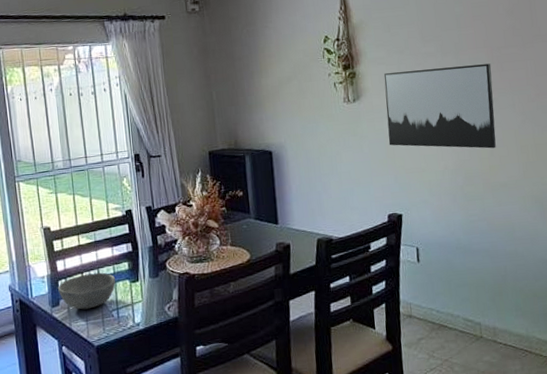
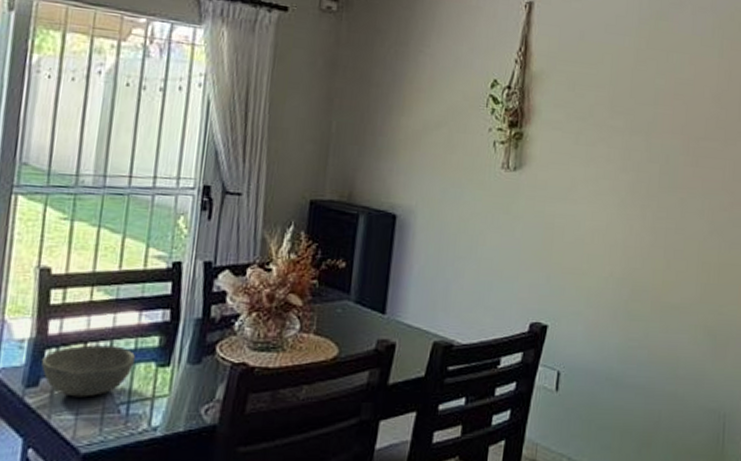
wall art: present [383,63,496,149] -> none [547,141,685,260]

